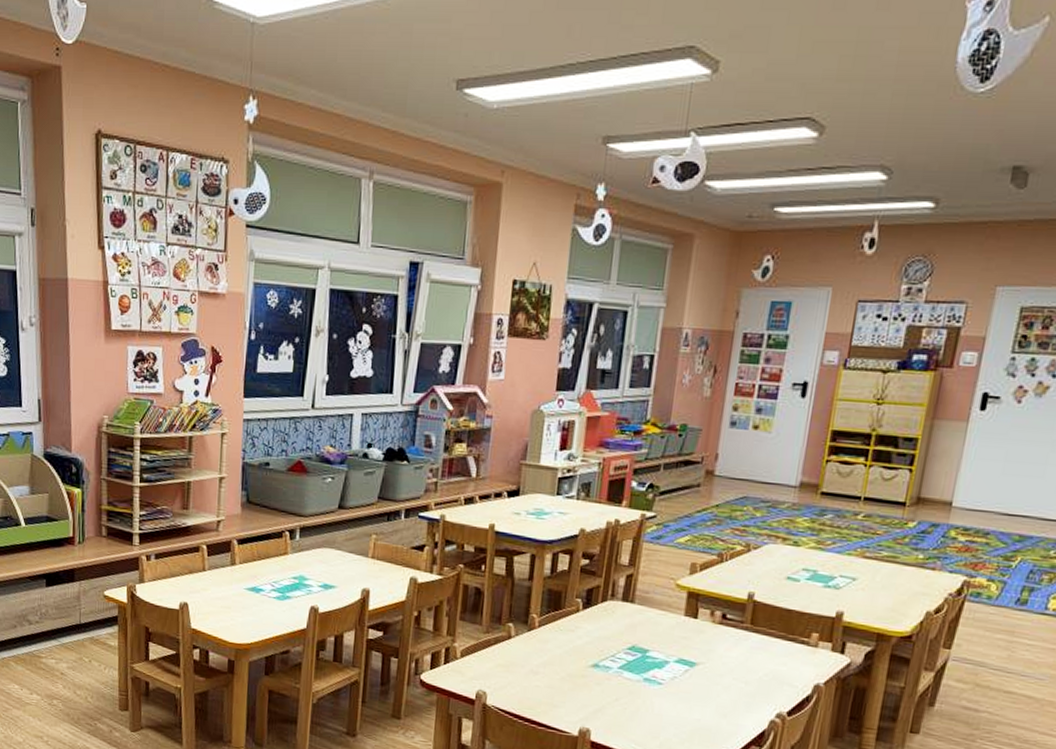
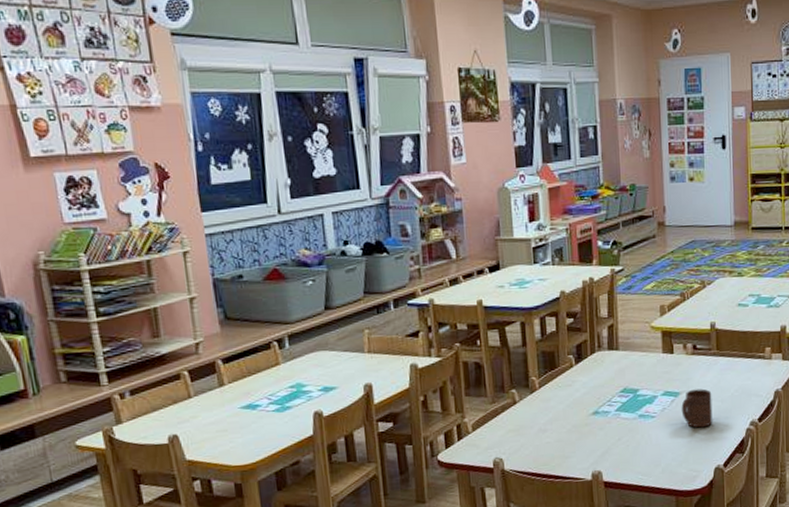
cup: none [694,662,735,708] -> present [681,388,713,428]

